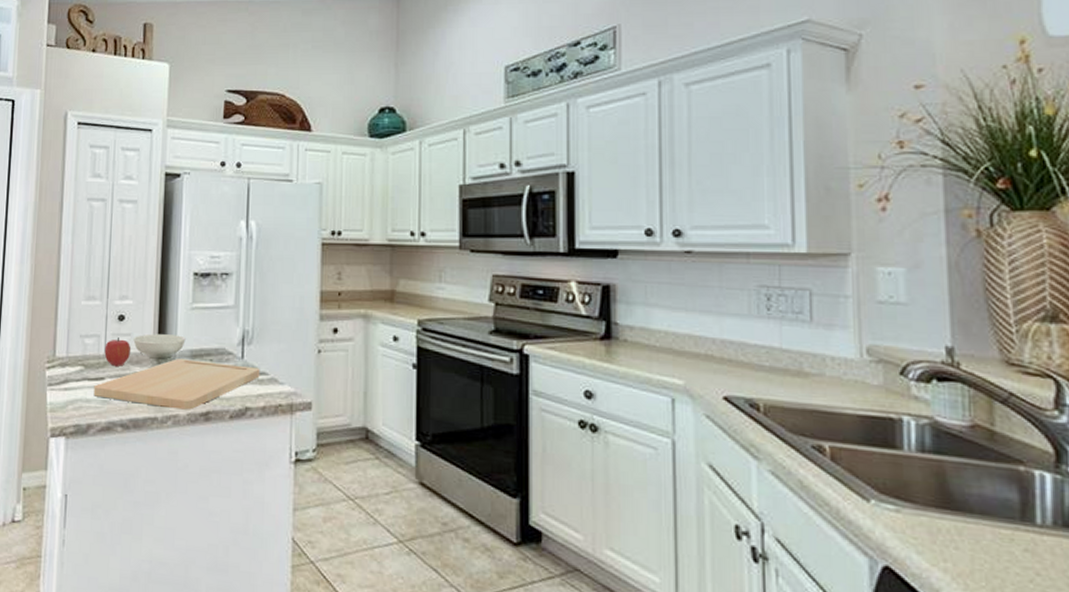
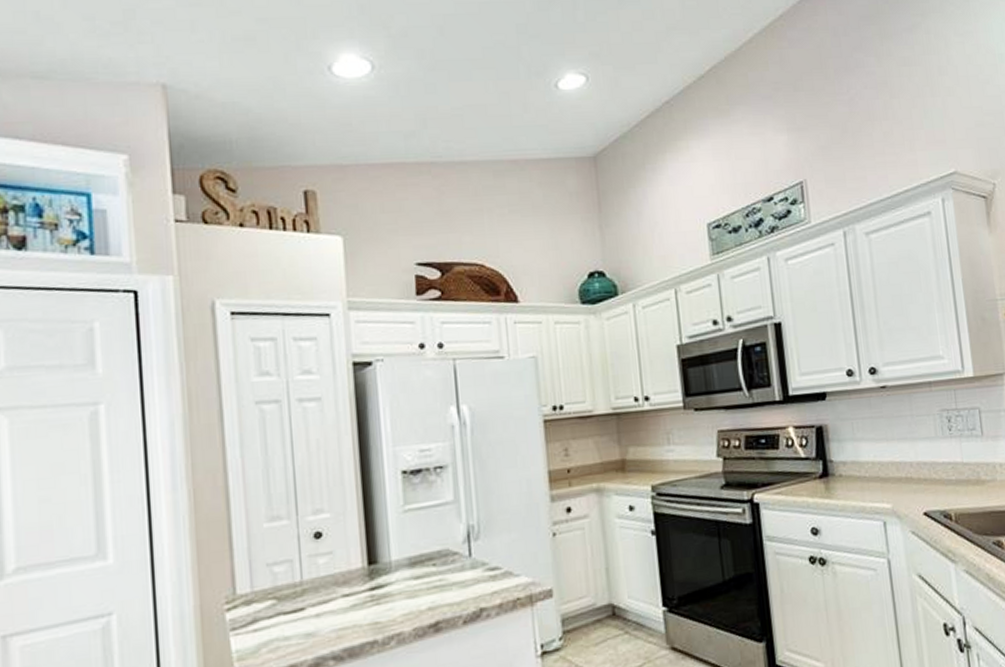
cutting board: present [93,359,260,410] -> none [292,563,493,632]
fruit: present [104,337,132,366] -> none [300,558,336,592]
bowl: present [133,334,186,359] -> none [336,543,401,575]

